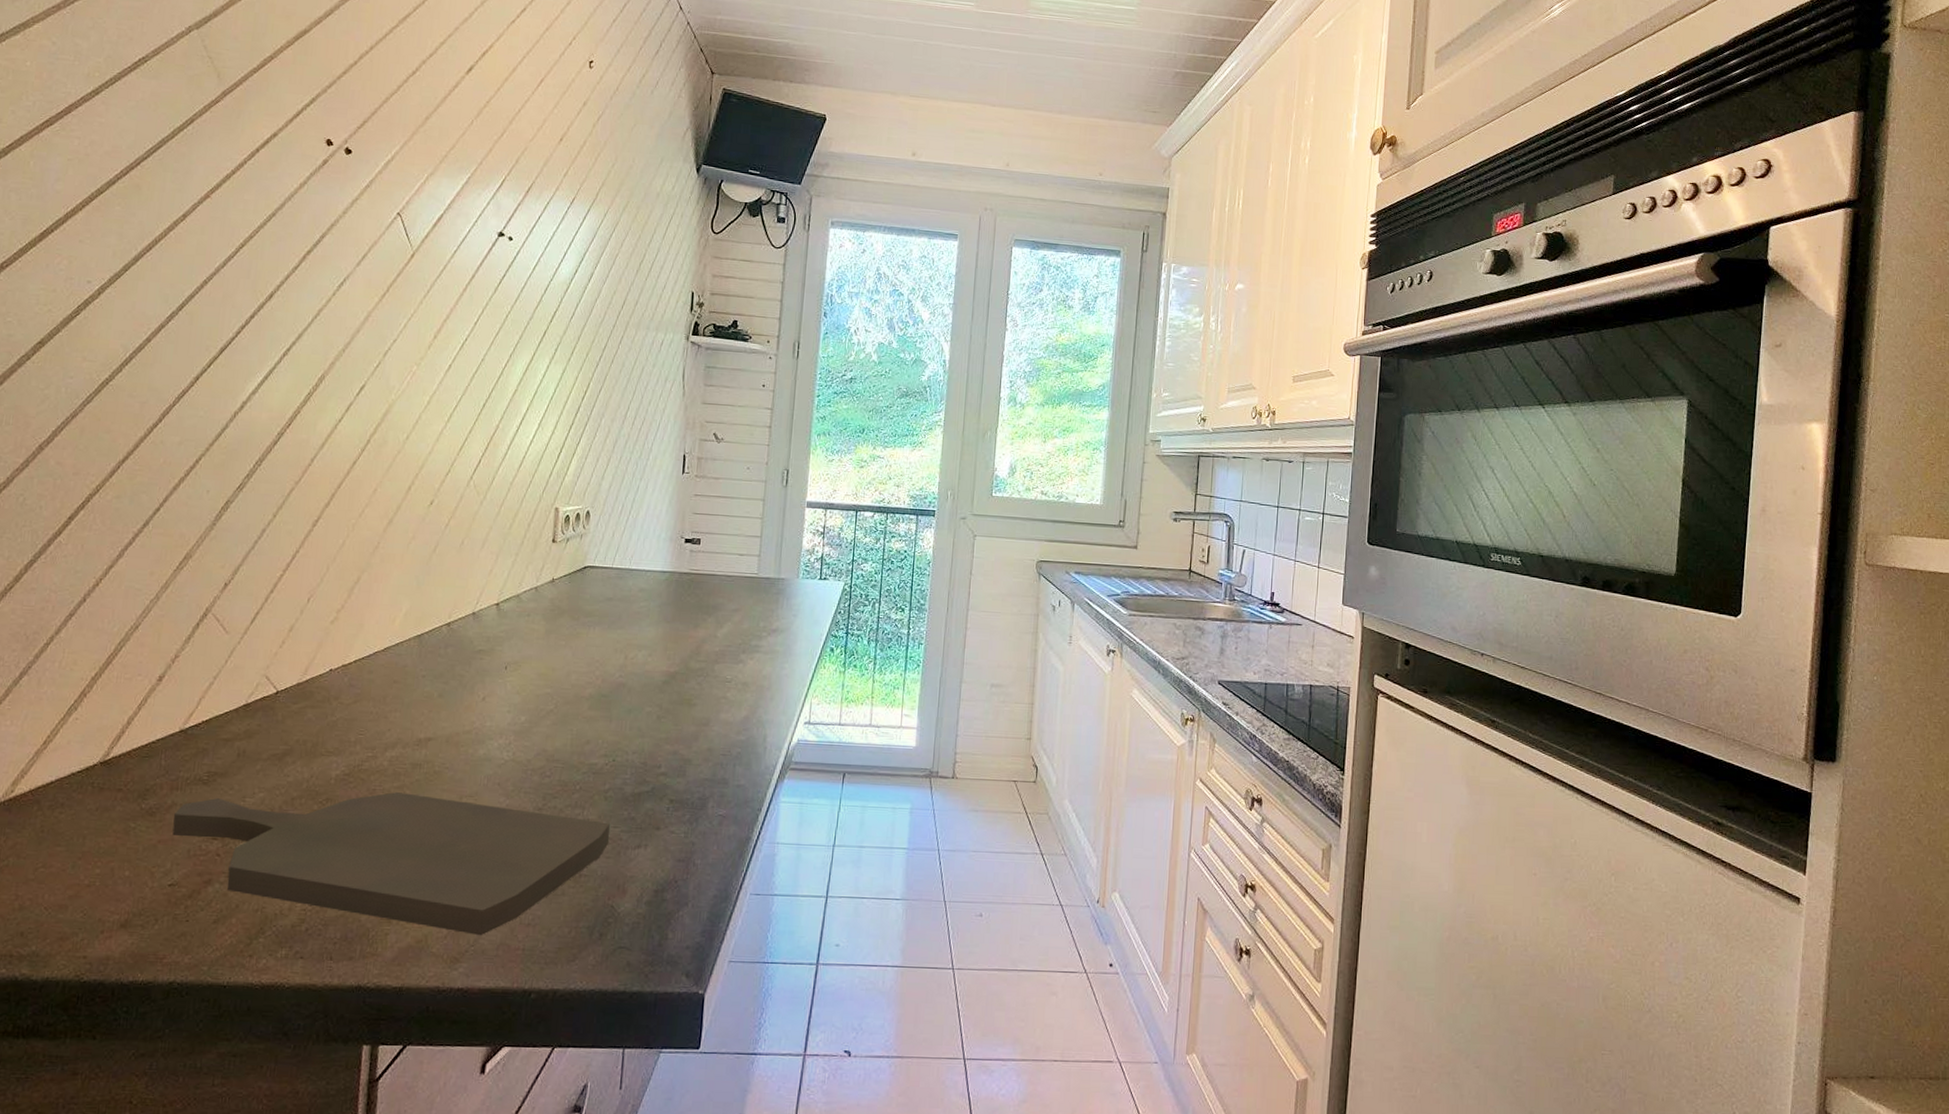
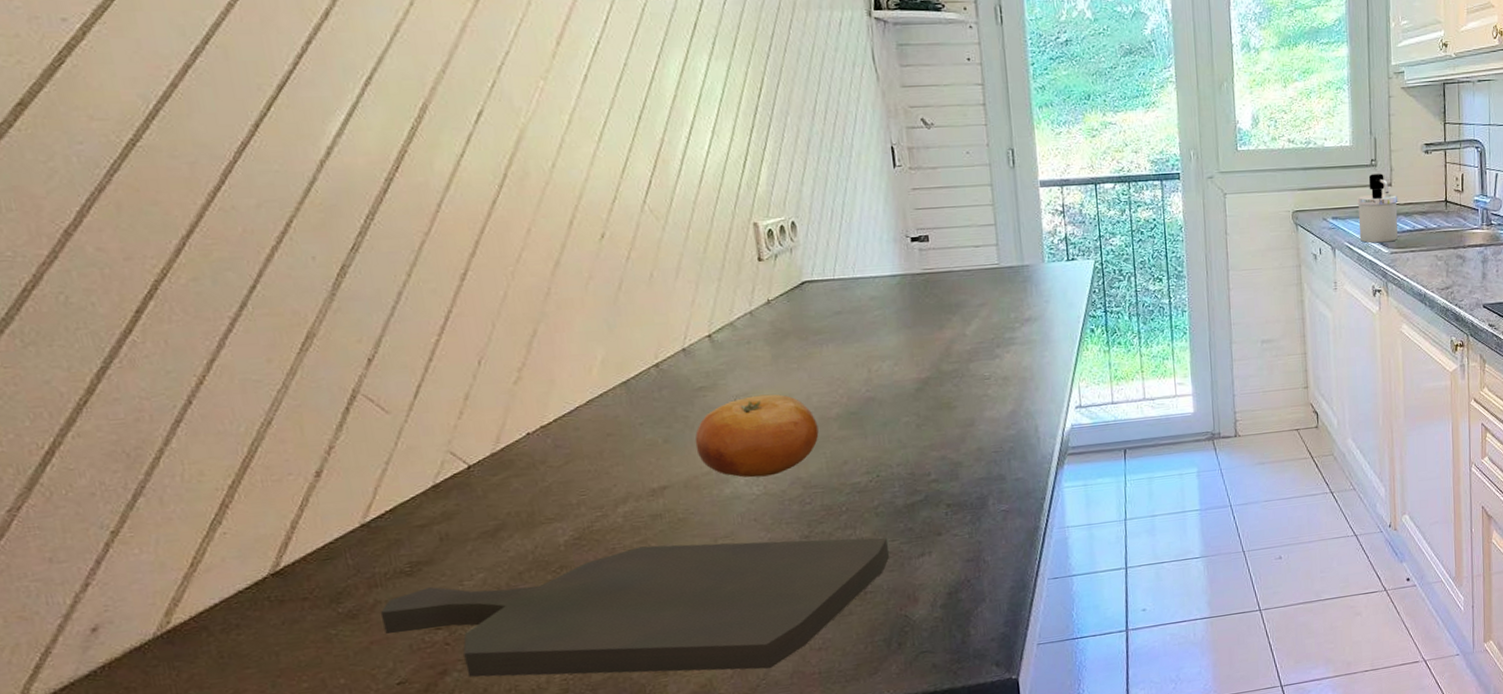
fruit: none [463,665,571,744] -> present [695,393,819,478]
soap dispenser: none [1099,534,1142,604] -> present [1357,173,1398,244]

